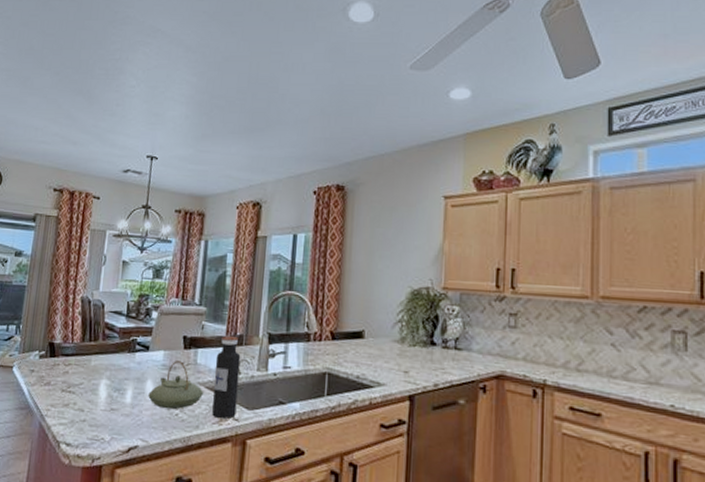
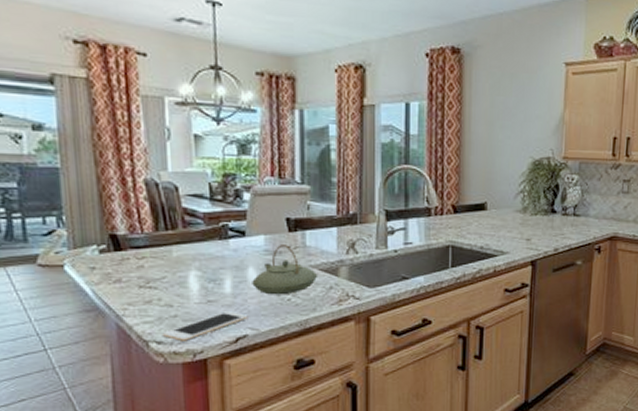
cell phone: none [71,420,141,446] -> present [162,311,248,341]
water bottle: present [212,336,241,419] -> none [327,216,356,300]

